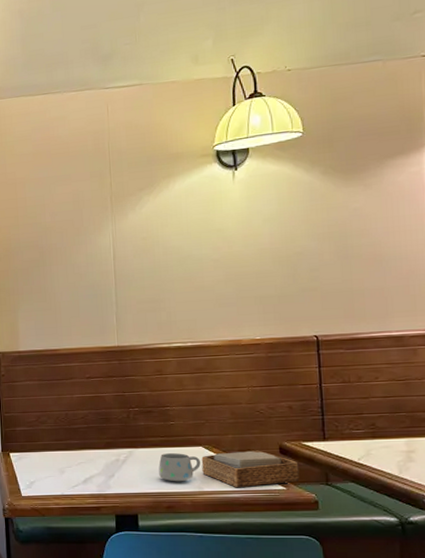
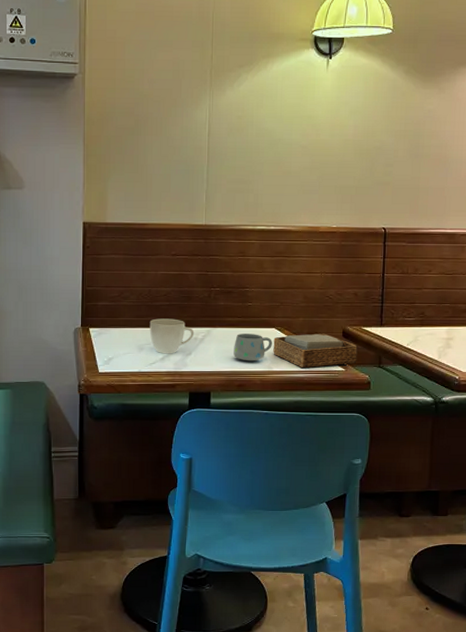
cup: none [68,441,116,477] -> present [149,318,195,354]

